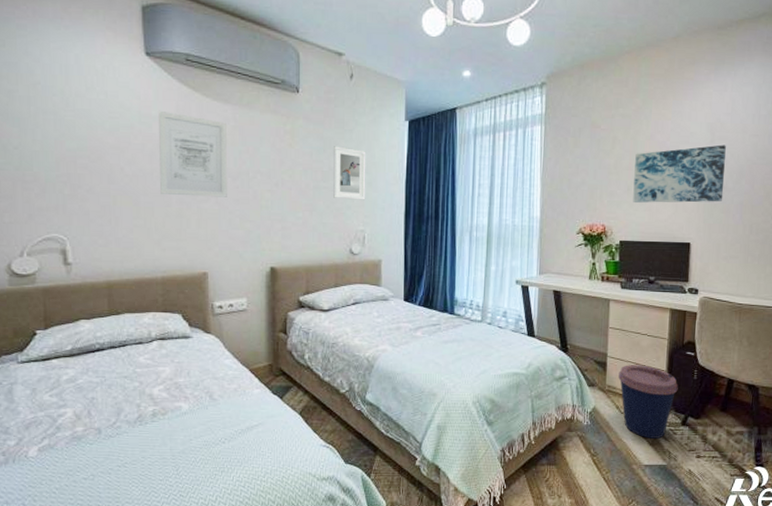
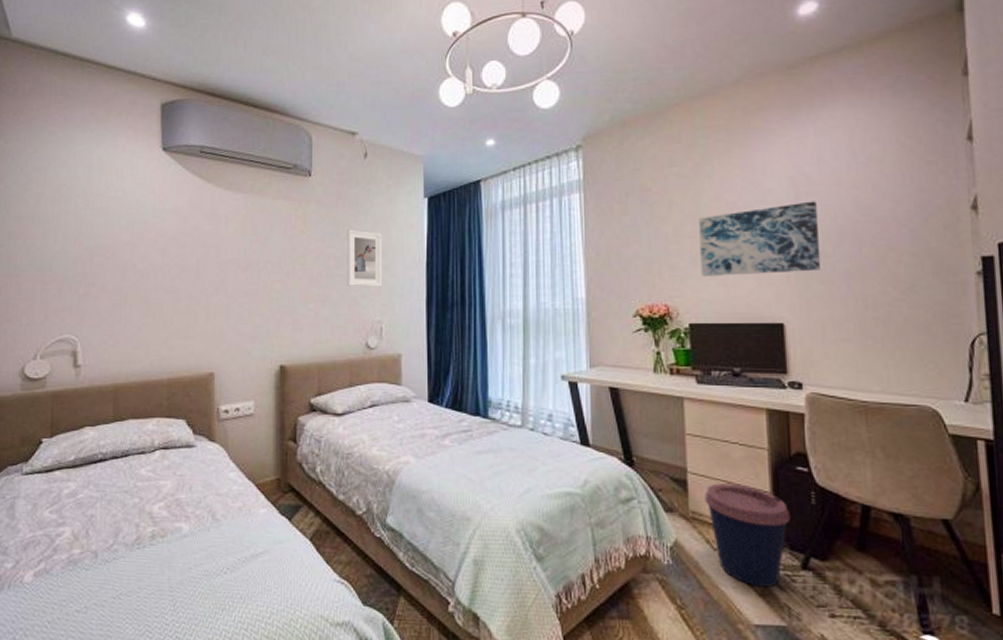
wall art: present [159,111,227,197] -> none [170,205,238,291]

